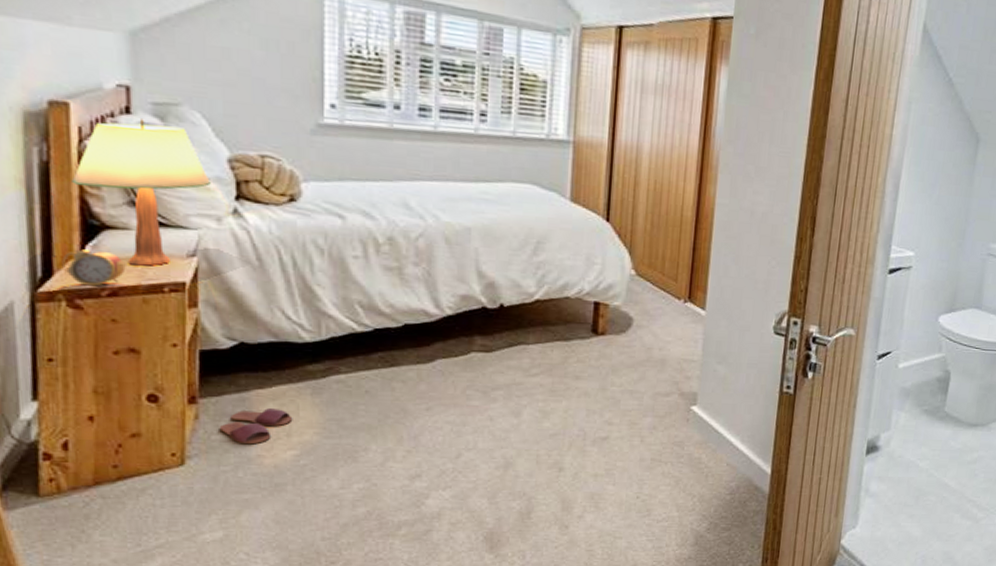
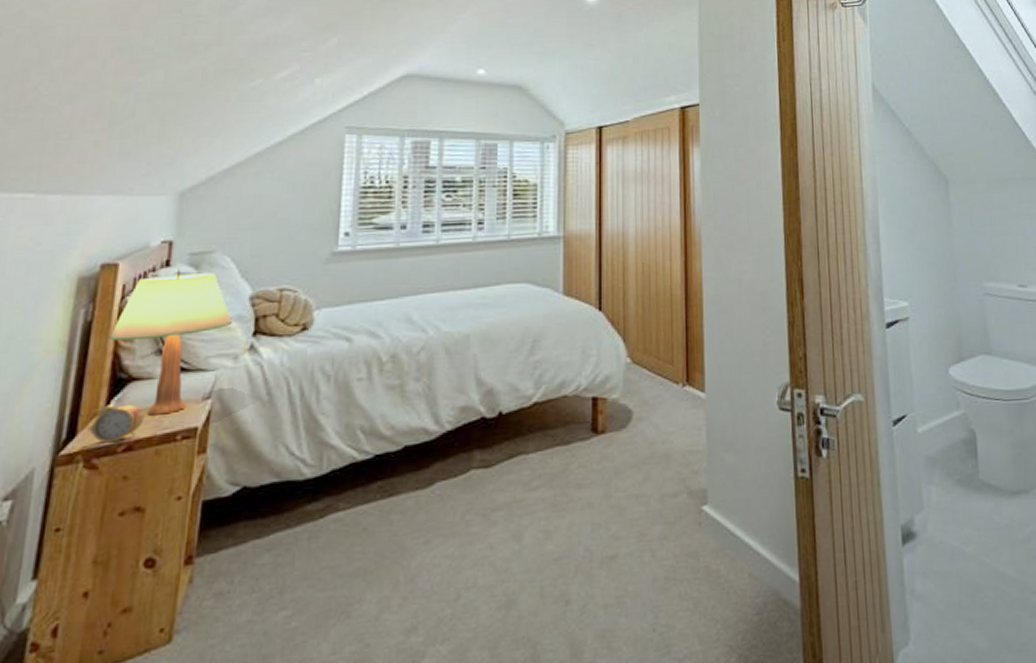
slippers: present [219,408,293,445] -> none [211,560,288,609]

